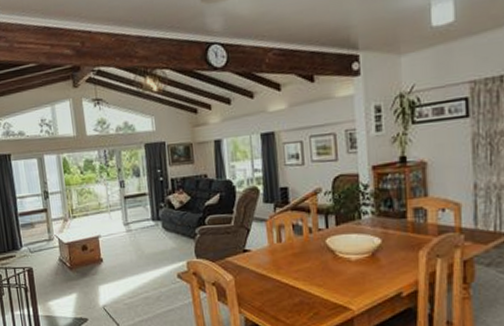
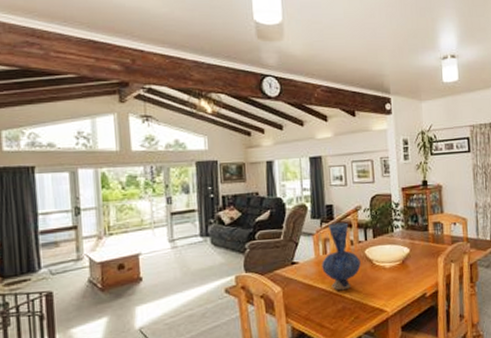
vase: none [276,207,321,283] -> present [322,222,361,291]

